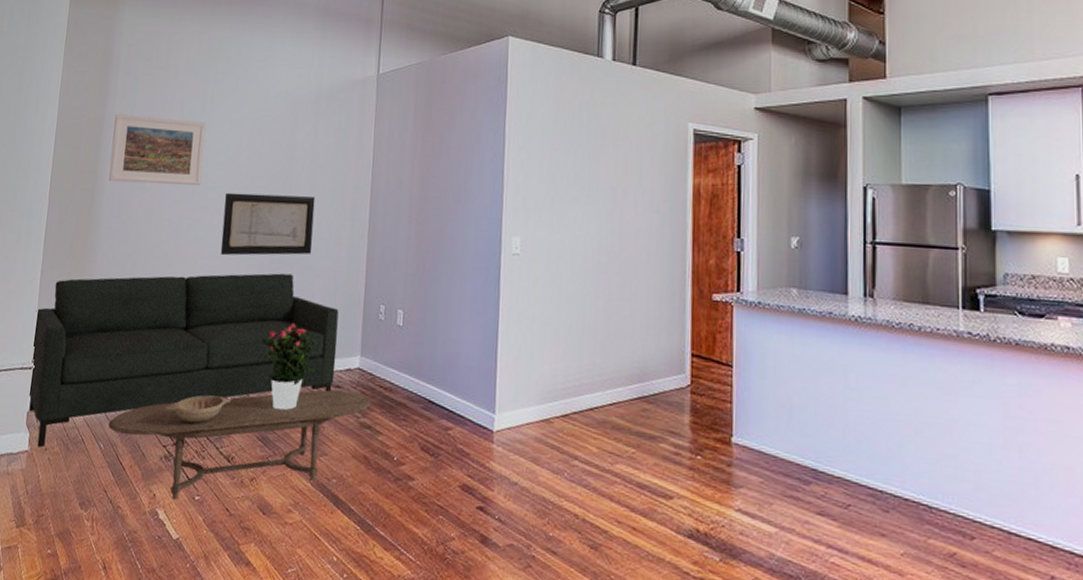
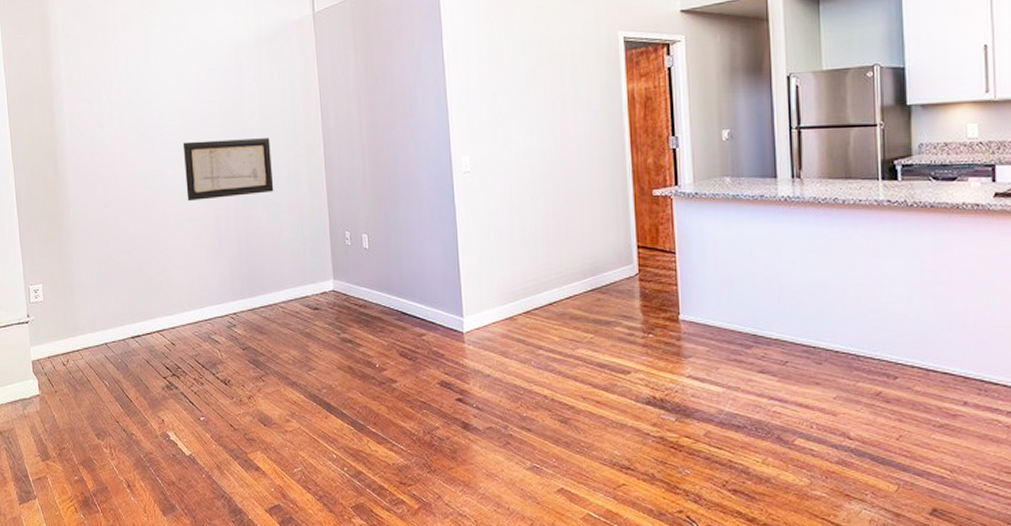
sofa: present [28,273,339,448] -> none [21,212,312,391]
coffee table: present [108,389,371,500] -> none [109,311,349,422]
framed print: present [109,114,206,186] -> none [62,76,158,143]
decorative bowl: present [164,395,232,424] -> none [159,329,220,354]
potted flower: present [258,322,317,410] -> none [236,256,294,335]

